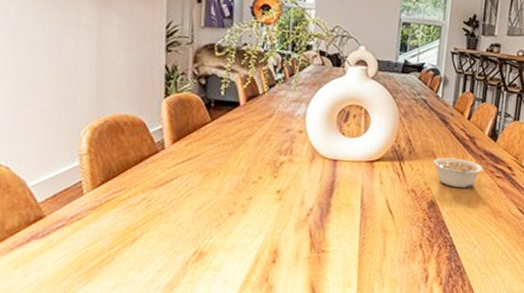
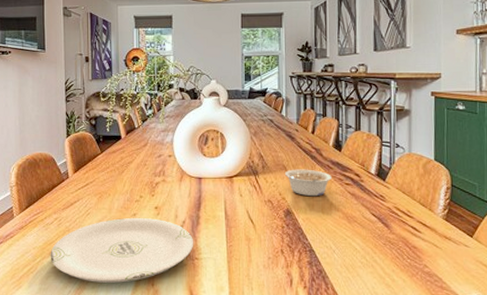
plate: none [133,202,322,277] -> present [50,218,194,283]

